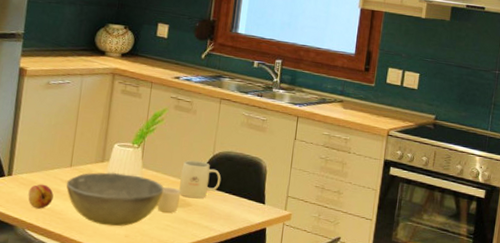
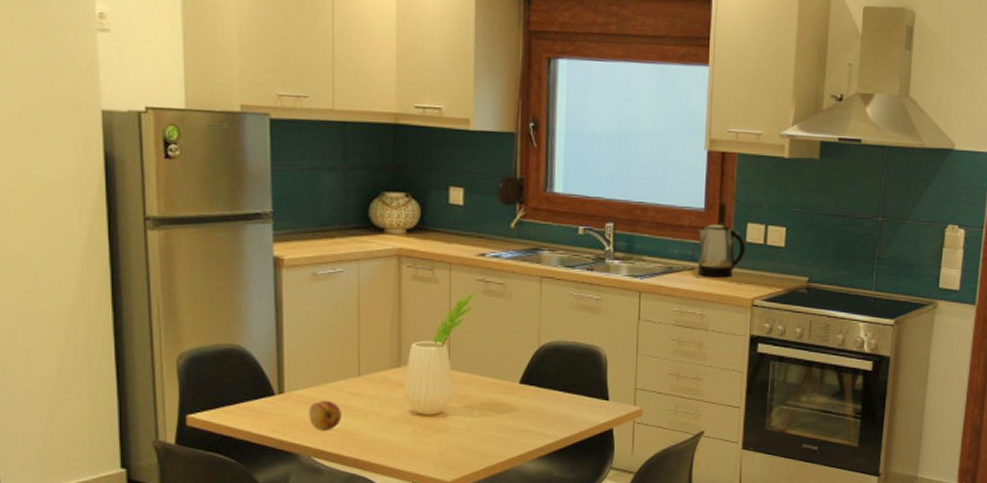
bowl: present [66,172,164,227] -> none [355,379,481,443]
cup: present [157,186,181,213] -> none [475,390,504,421]
mug: present [179,160,221,199] -> none [501,355,552,401]
kettle: none [345,67,386,111] -> present [697,224,746,278]

